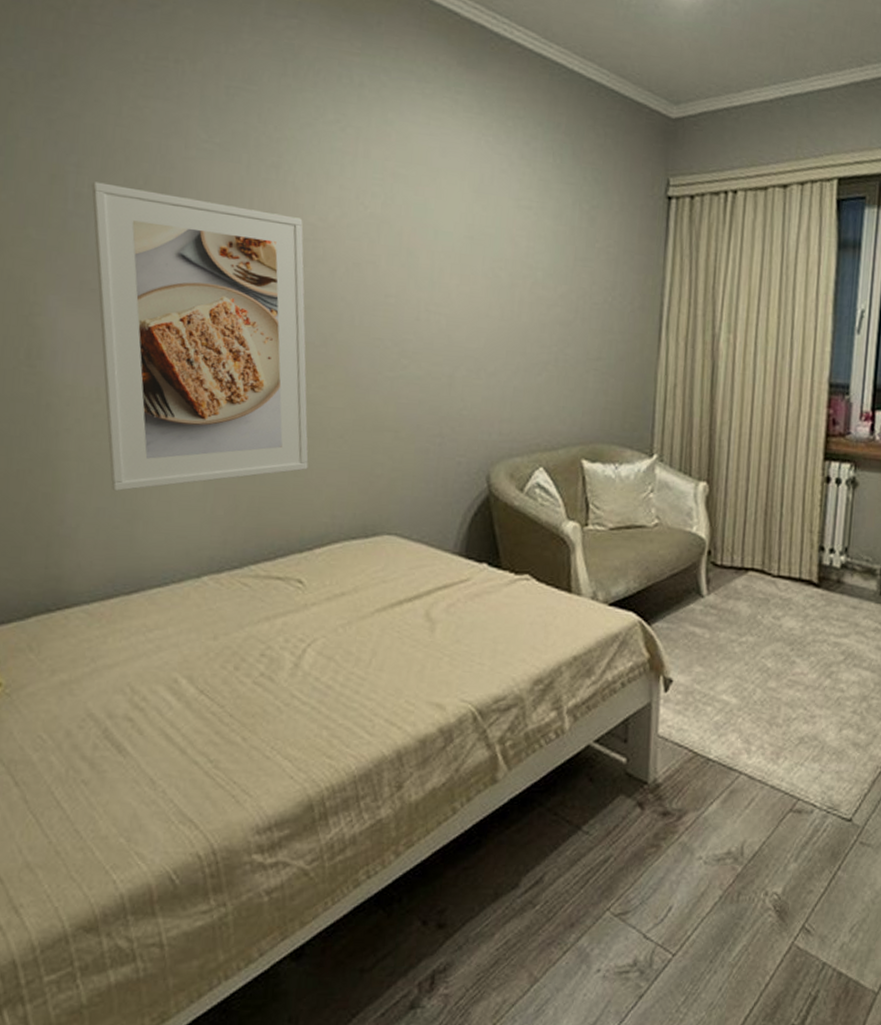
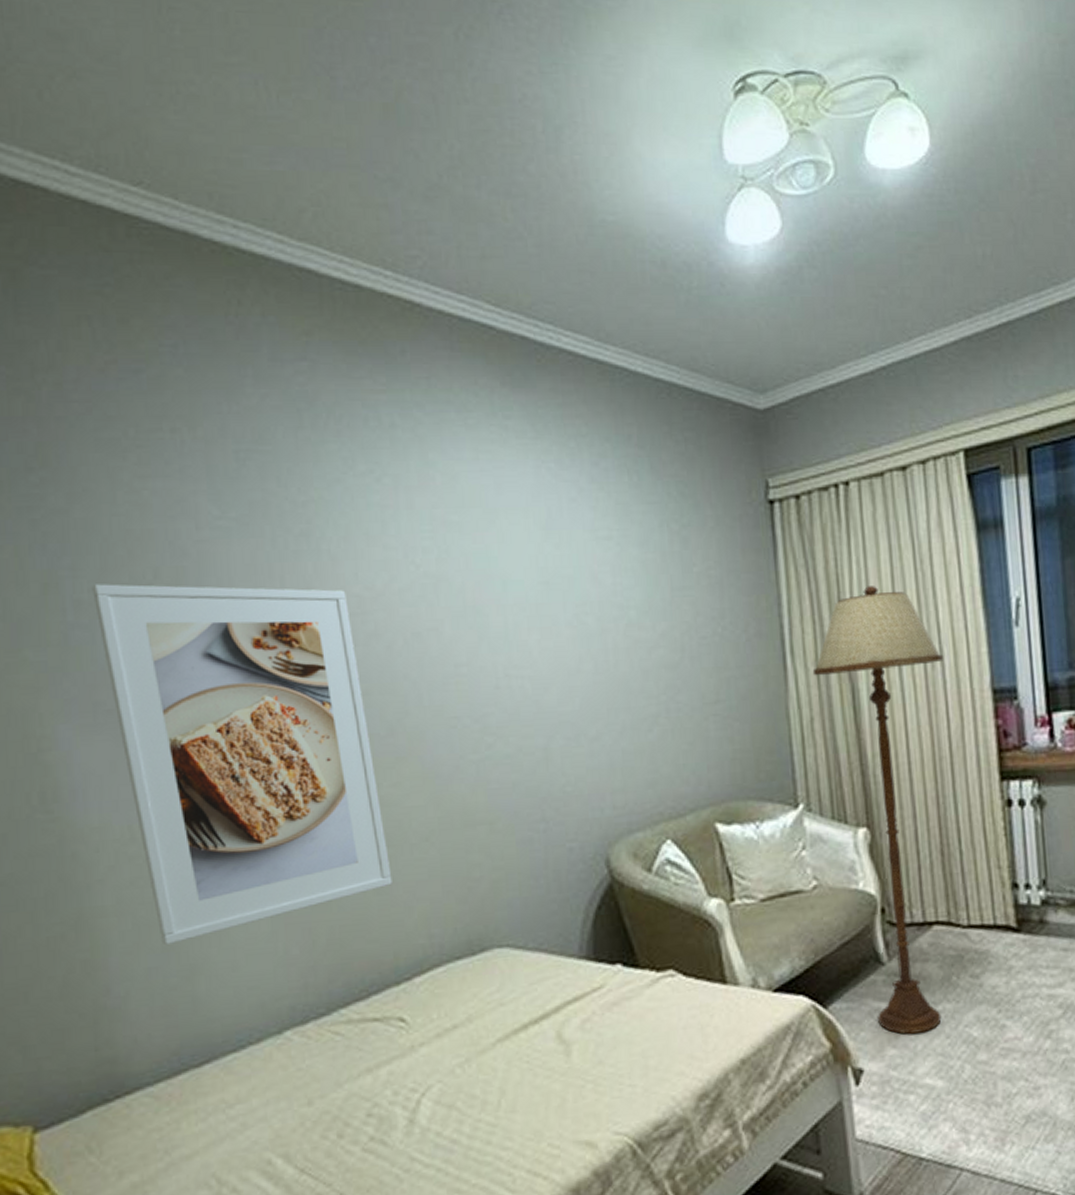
floor lamp: none [682,281,793,657] -> present [812,586,943,1034]

